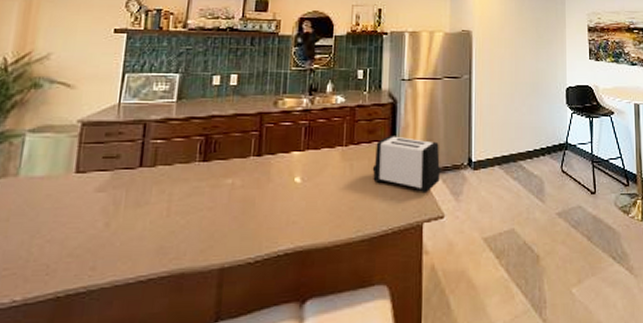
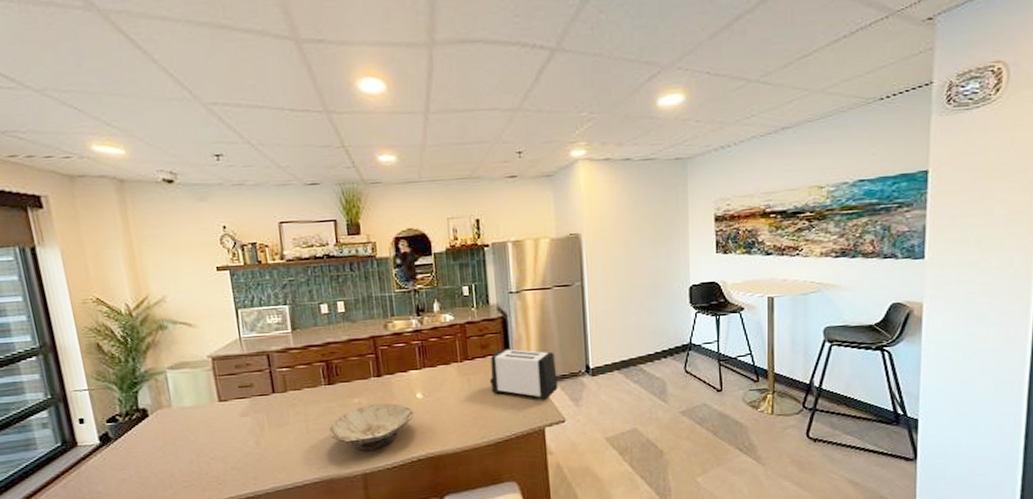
bowl: none [191,186,289,240] -> present [328,403,414,451]

